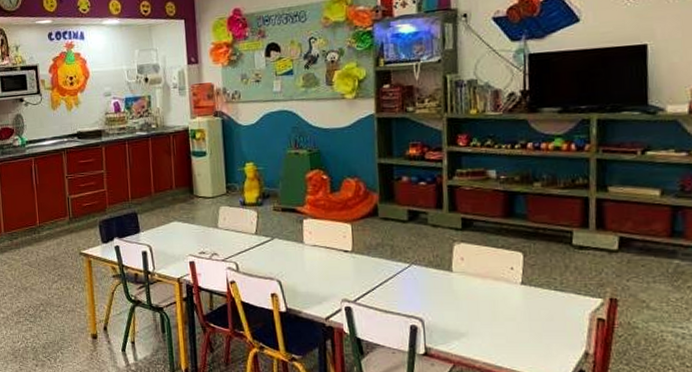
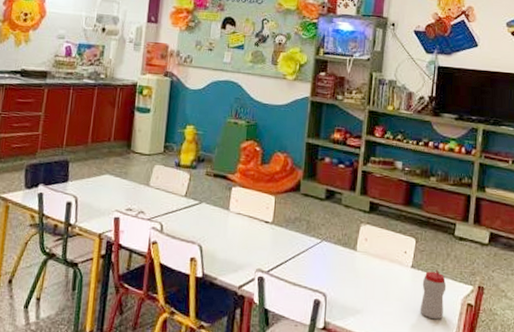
sippy cup: none [536,284,569,338] -> present [420,269,447,320]

